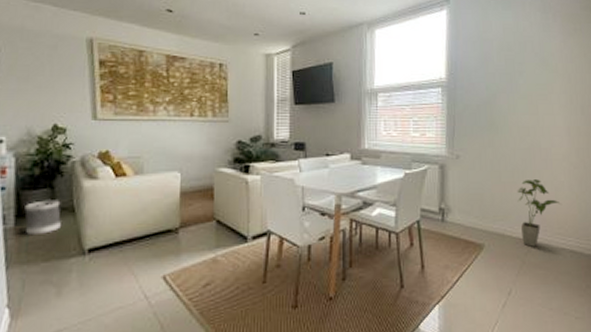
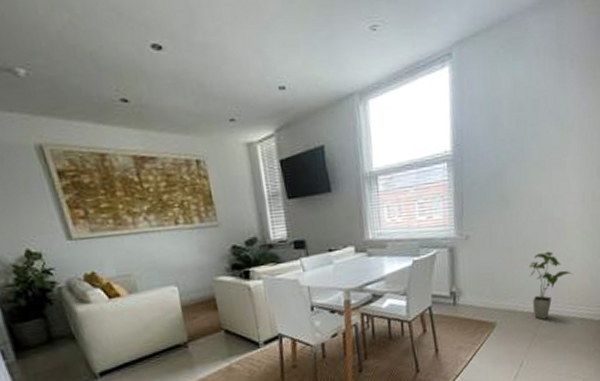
wastebasket: present [25,198,61,236] -> none [21,328,65,367]

